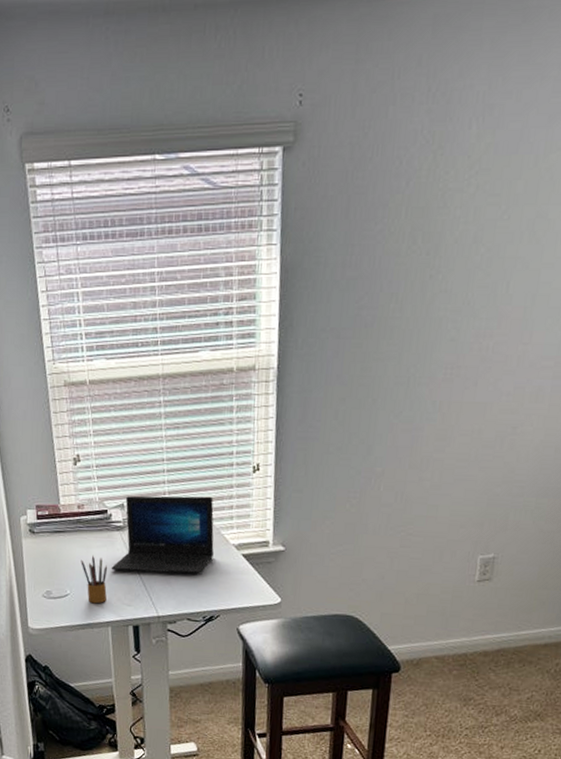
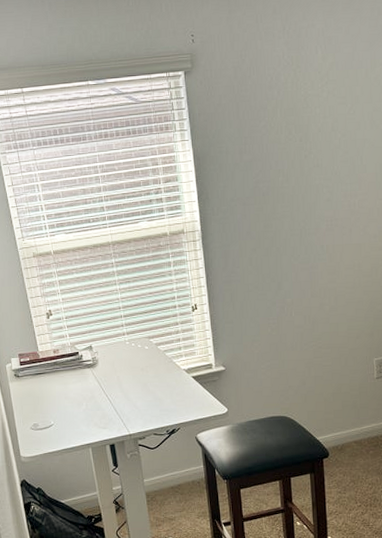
pencil box: present [81,555,107,604] -> none [60,390,85,430]
laptop: present [111,495,214,574] -> none [86,333,169,401]

